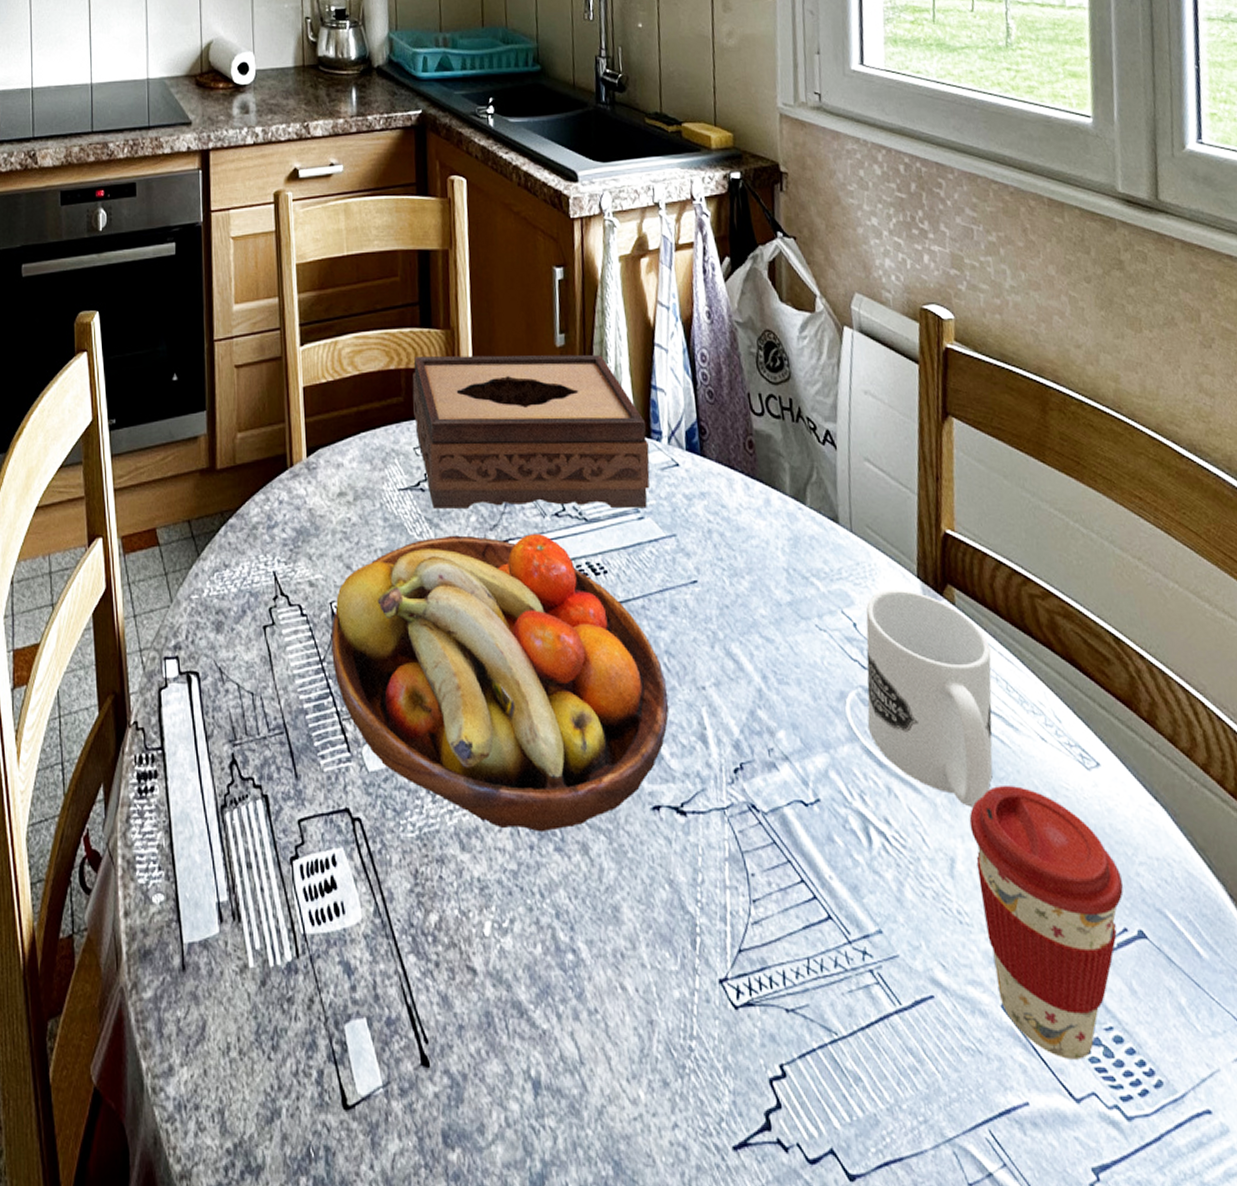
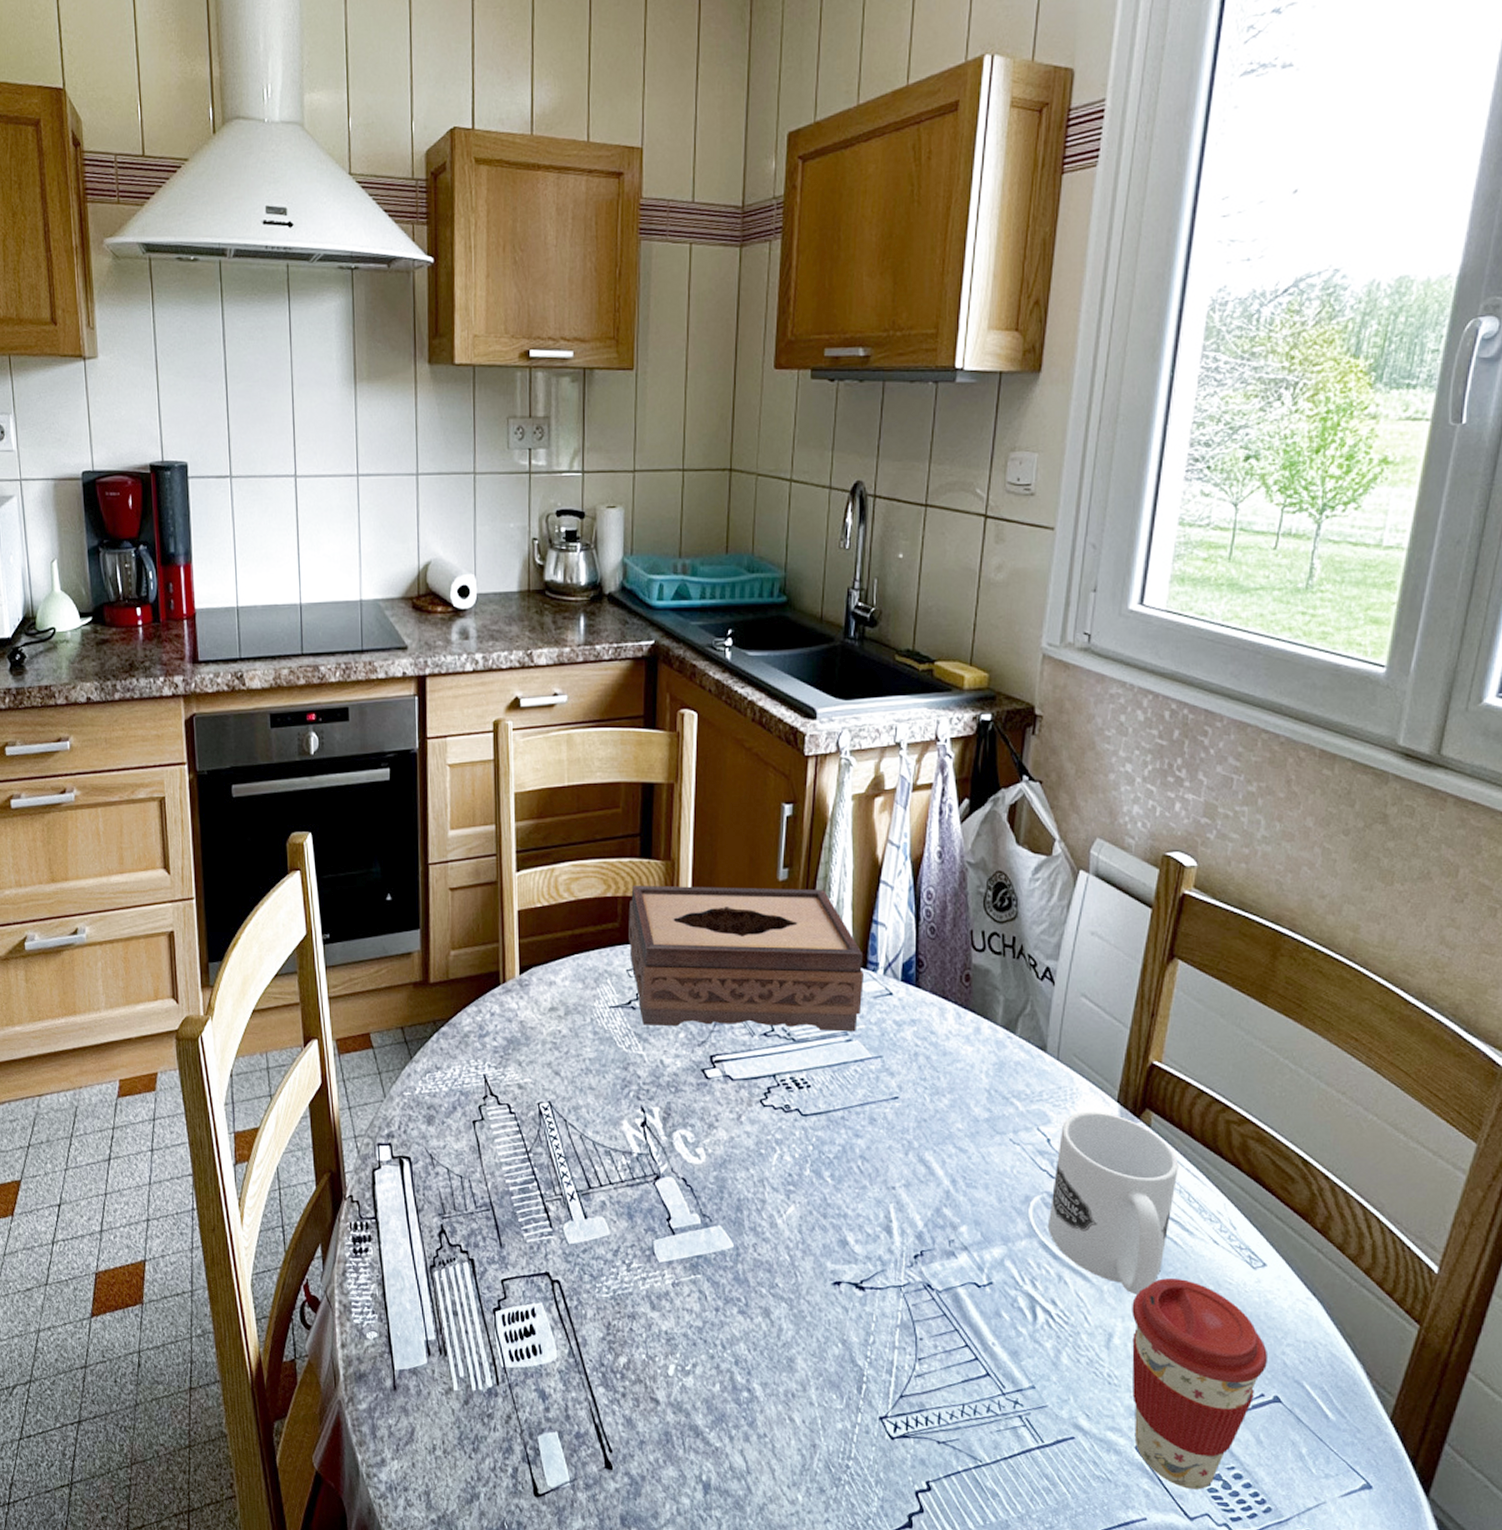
fruit bowl: present [331,534,670,833] -> none [537,1049,858,1299]

